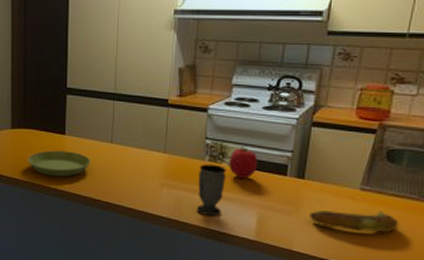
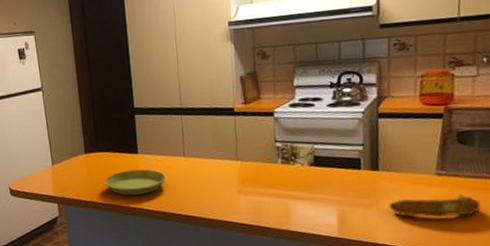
cup: present [196,164,226,217] -> none [273,166,301,218]
fruit: present [229,147,258,179] -> none [301,145,331,178]

